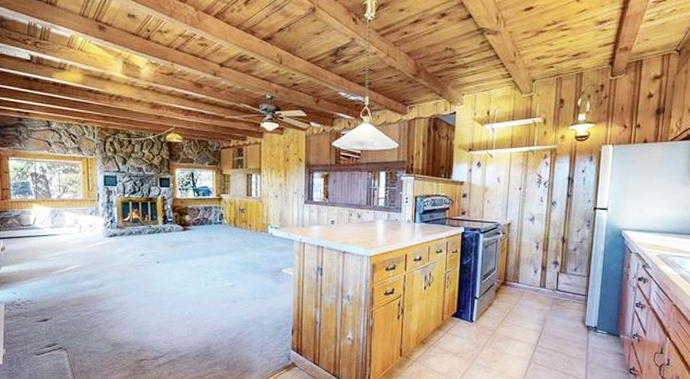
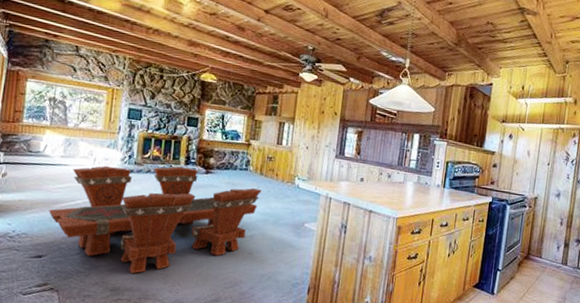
dining set: none [47,226,238,329] -> present [49,165,262,274]

